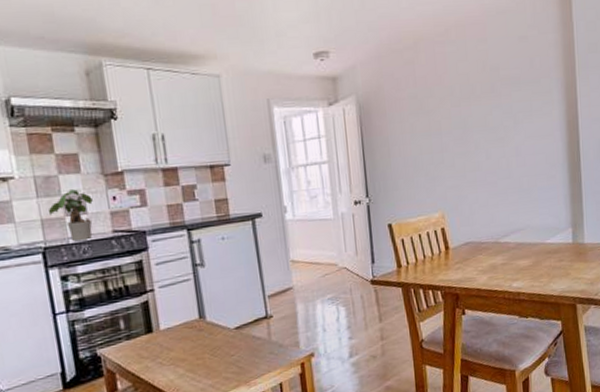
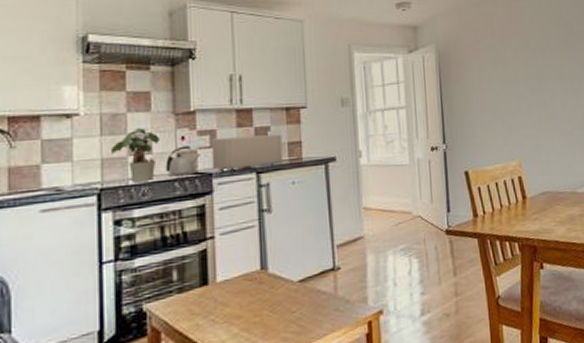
kettle: none [101,205,133,234] -> present [165,145,201,175]
microwave: none [141,192,212,229] -> present [211,134,283,172]

